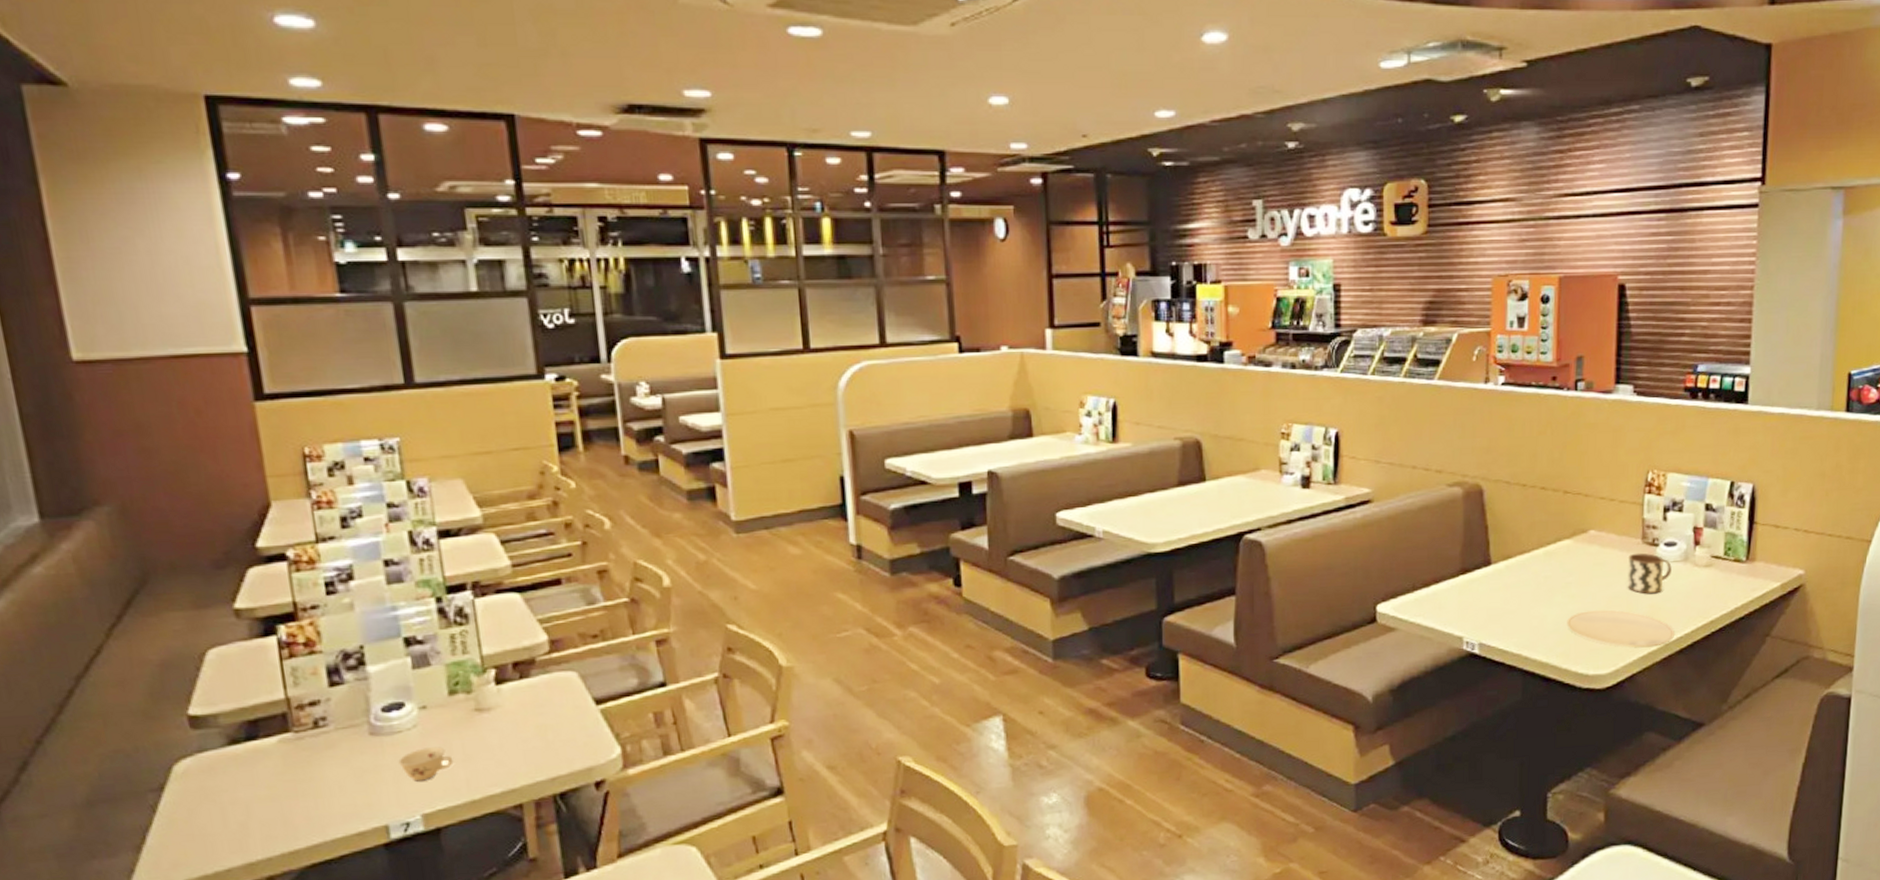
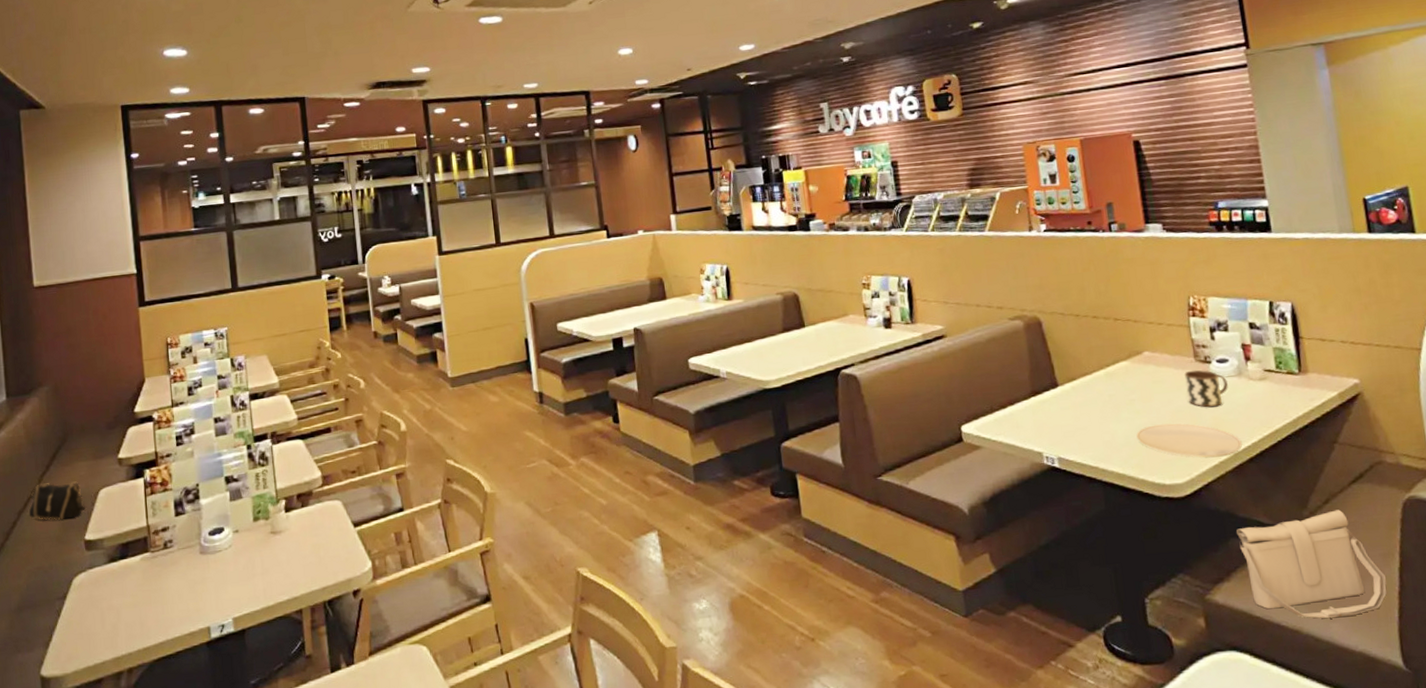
handbag: none [92,638,186,690] -> present [29,481,85,521]
teacup: present [398,747,454,782] -> none [218,563,255,591]
shoulder bag: none [1652,704,1790,813] -> present [1236,509,1387,619]

